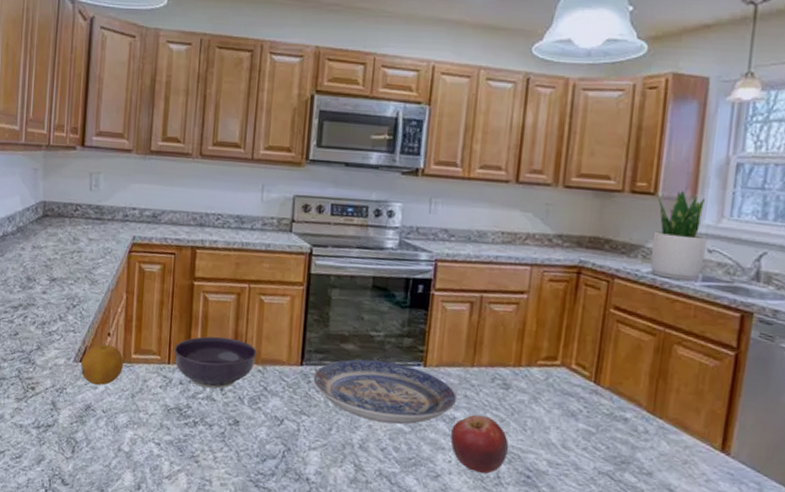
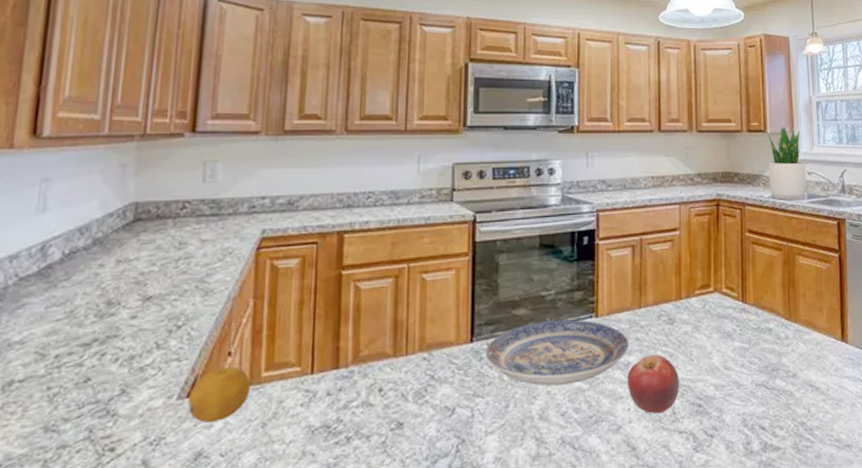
bowl: present [173,336,258,389] -> none [318,327,422,393]

